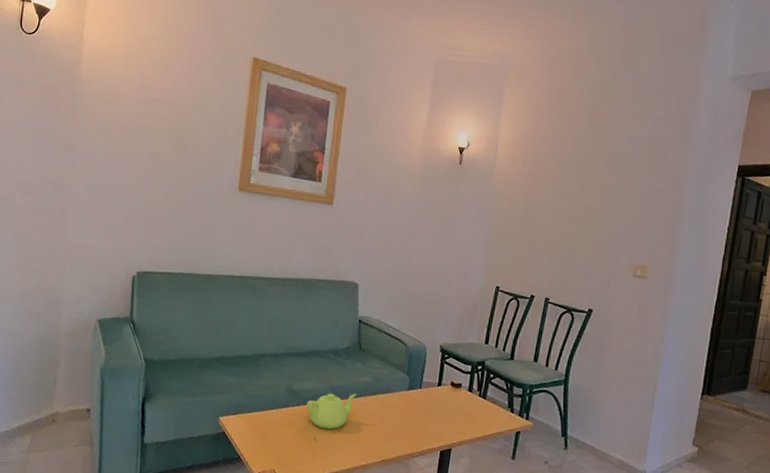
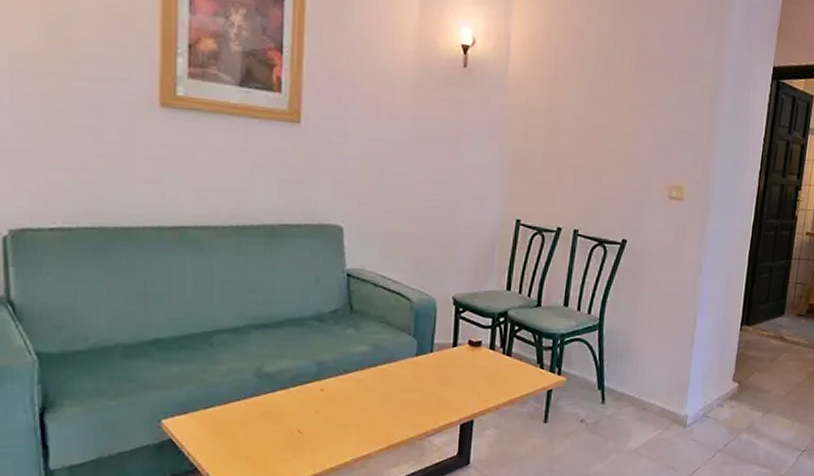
teapot: present [306,393,357,430] -> none [285,367,352,417]

